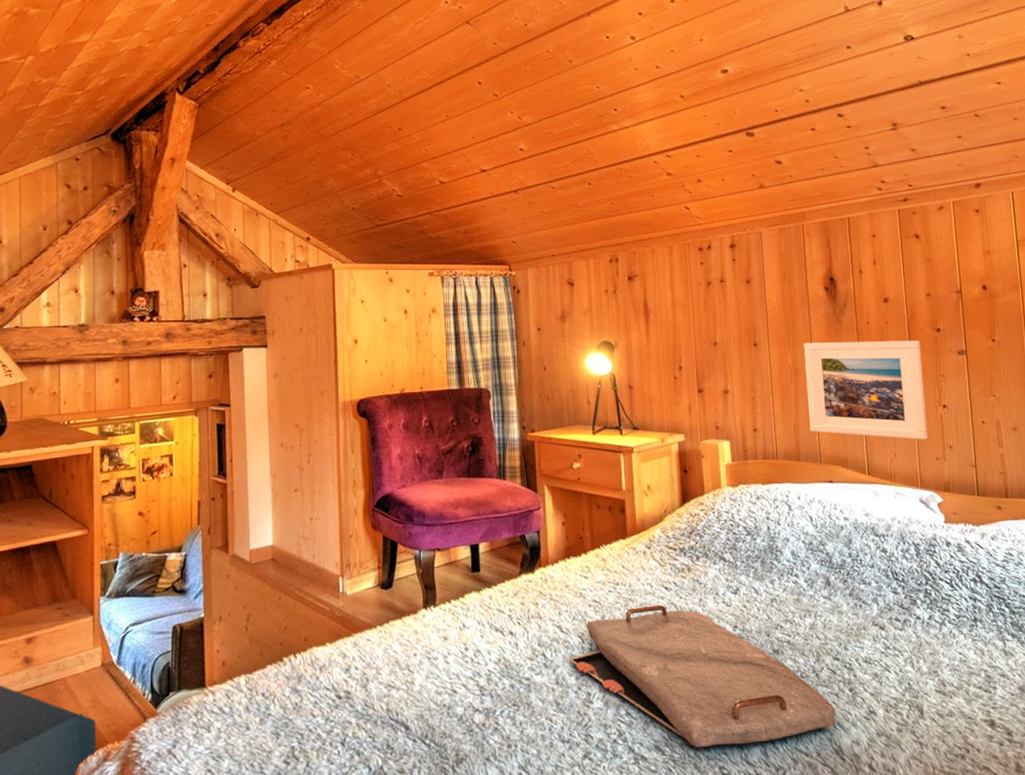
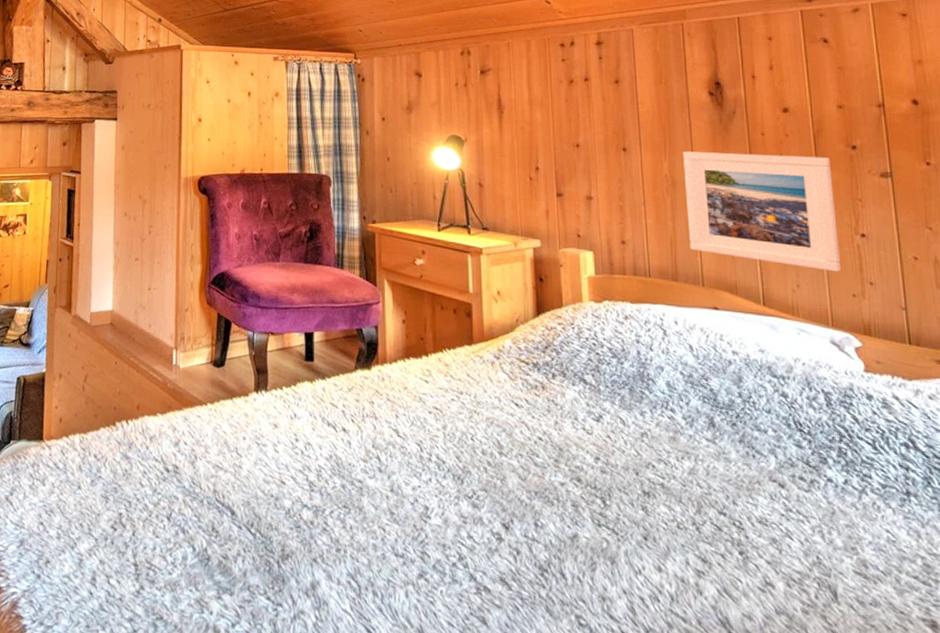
serving tray: present [568,605,836,748] -> none [404,421,722,596]

